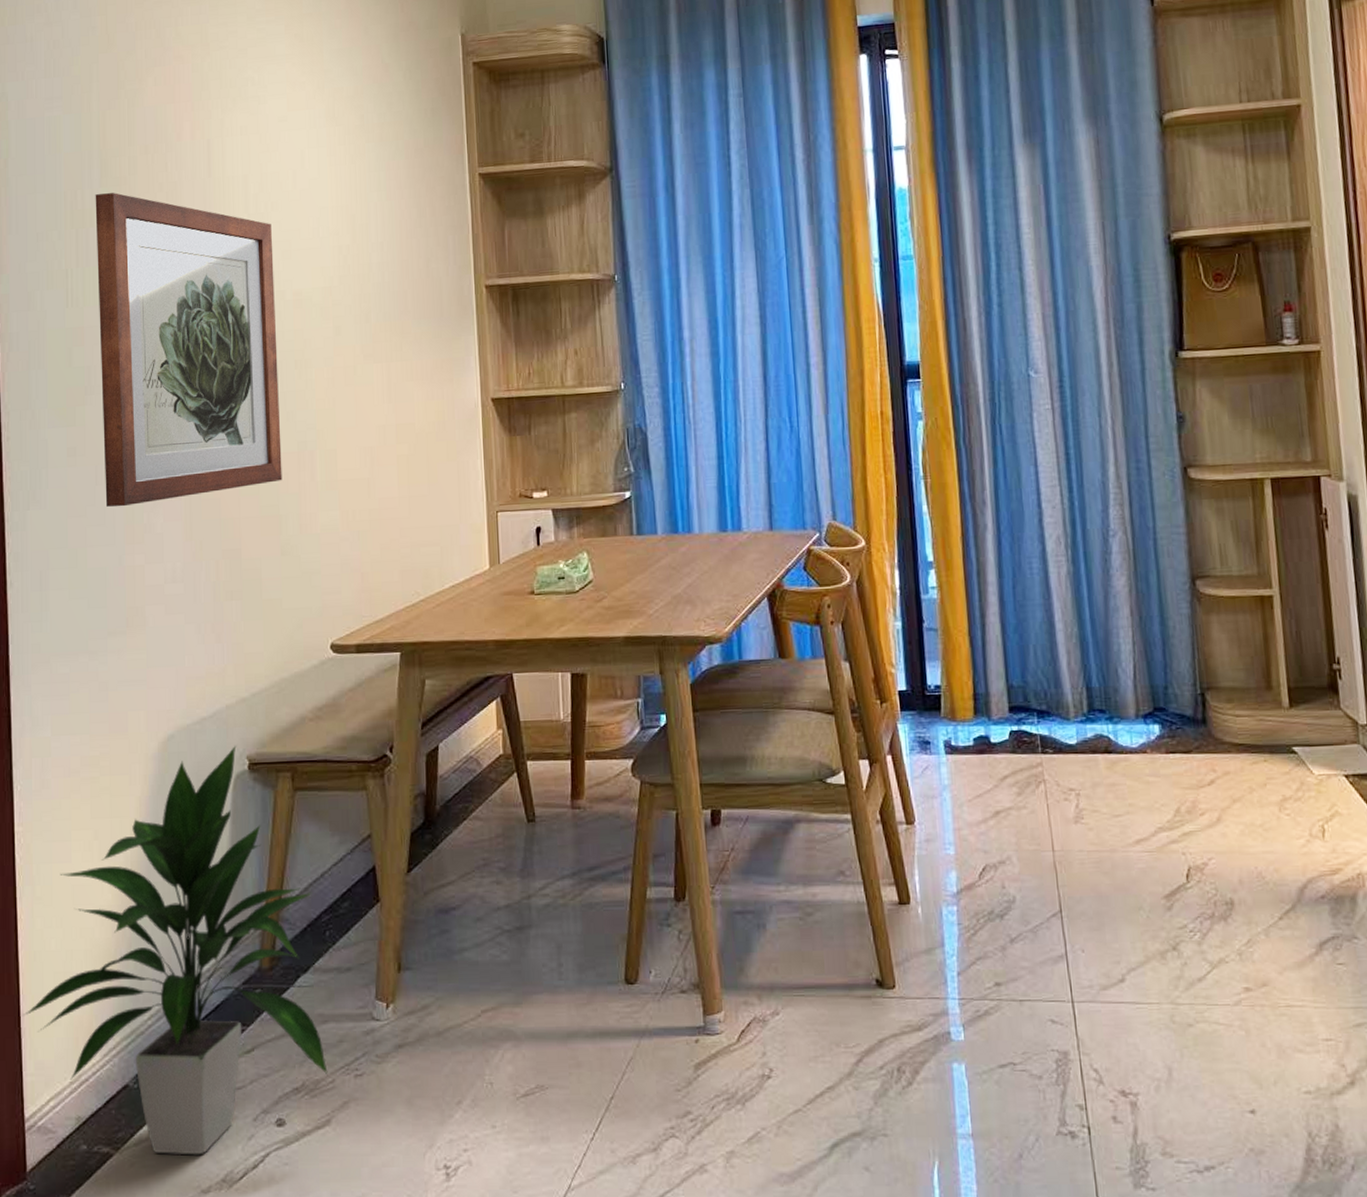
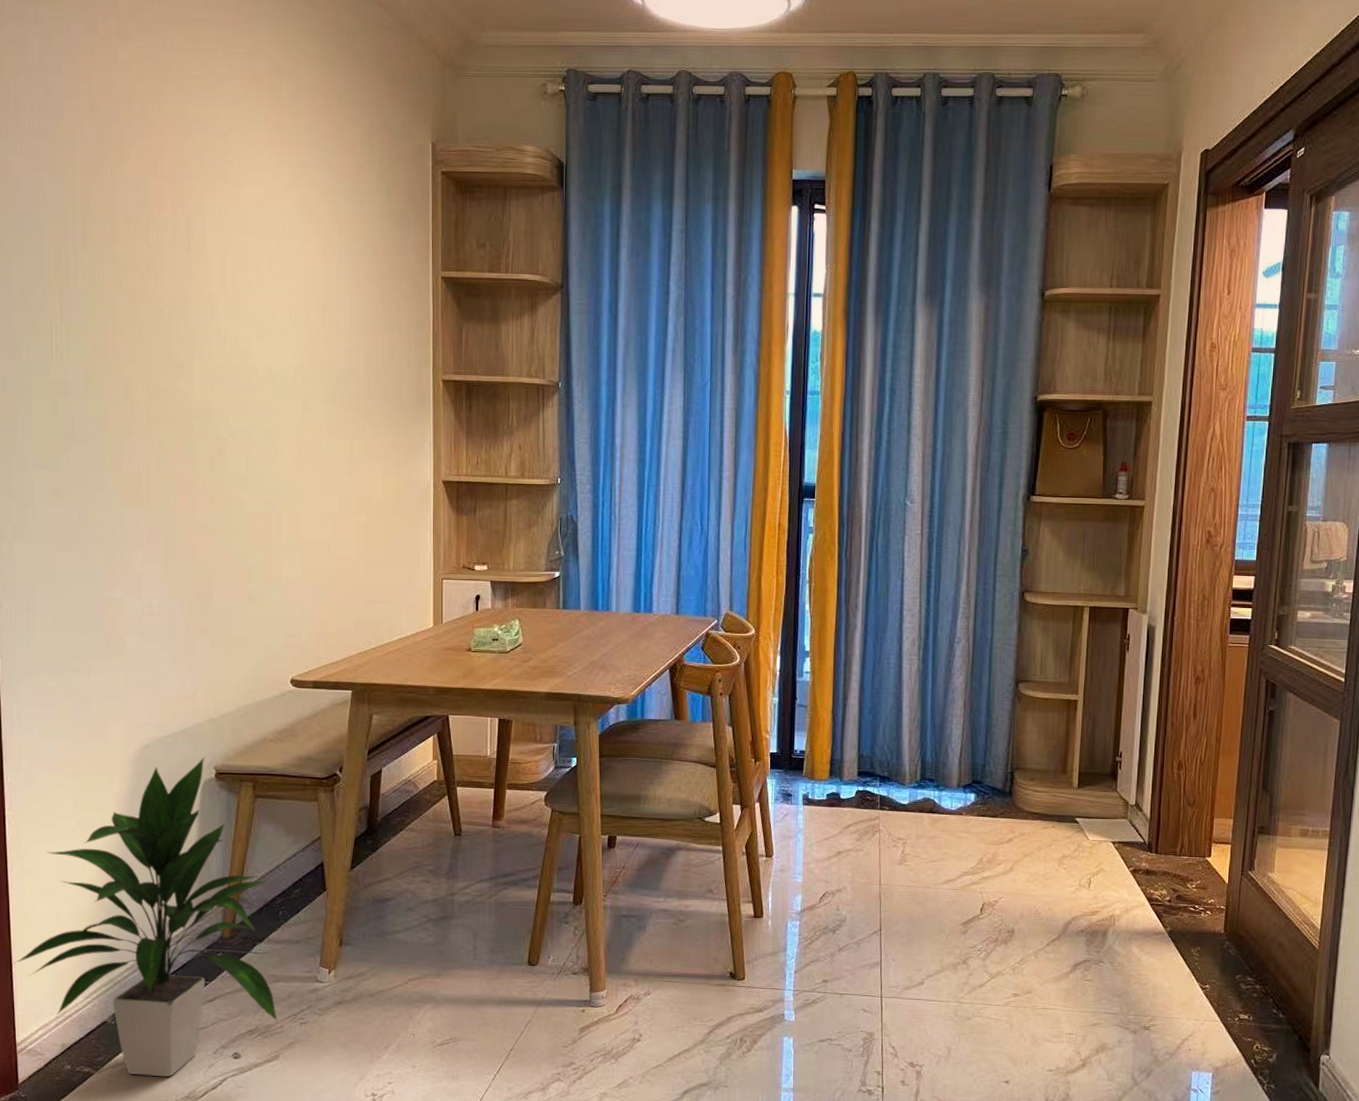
wall art: present [95,192,282,507] -> none [79,257,251,546]

